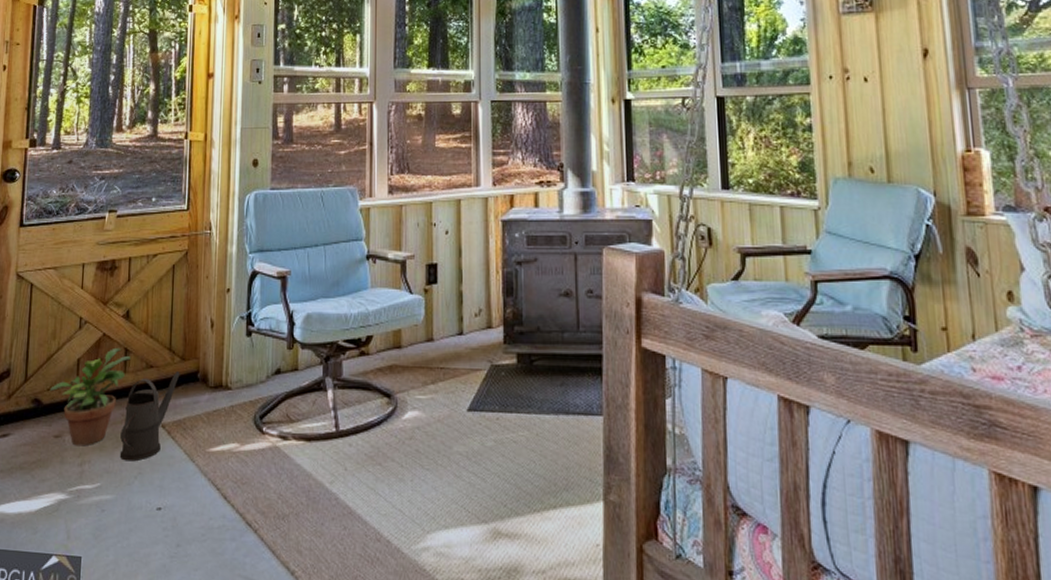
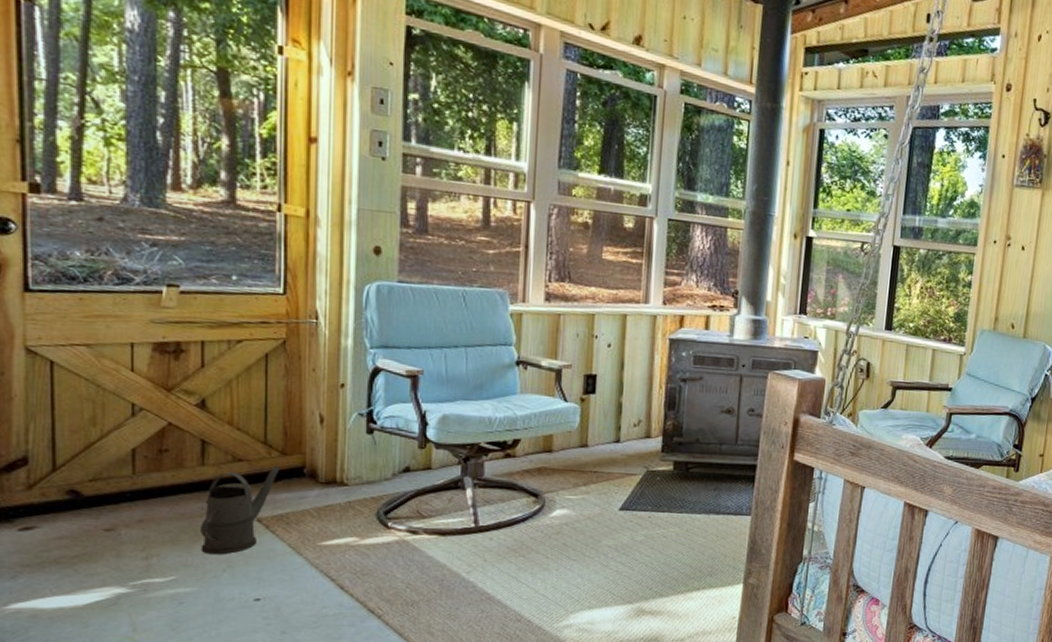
potted plant: present [49,347,131,447] -> none [92,438,210,540]

